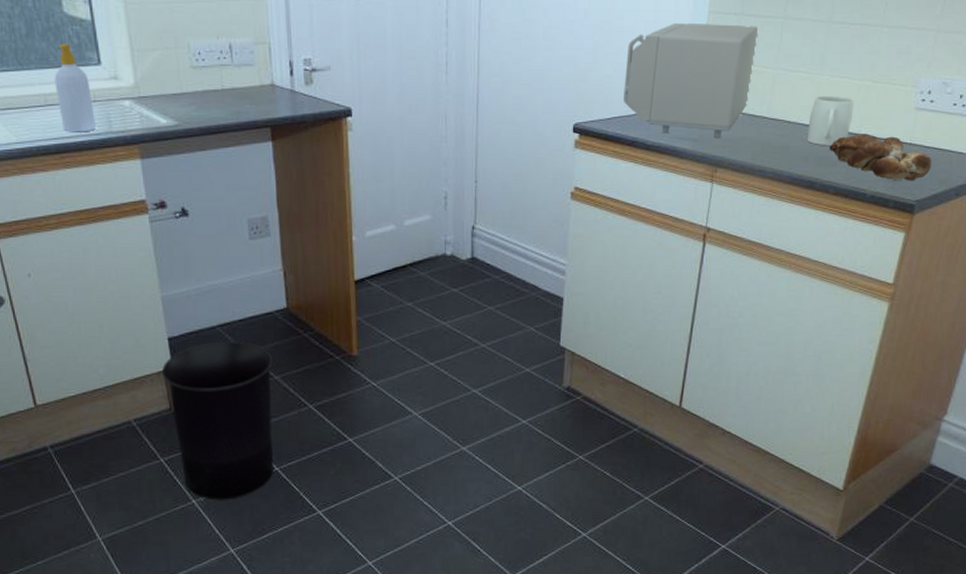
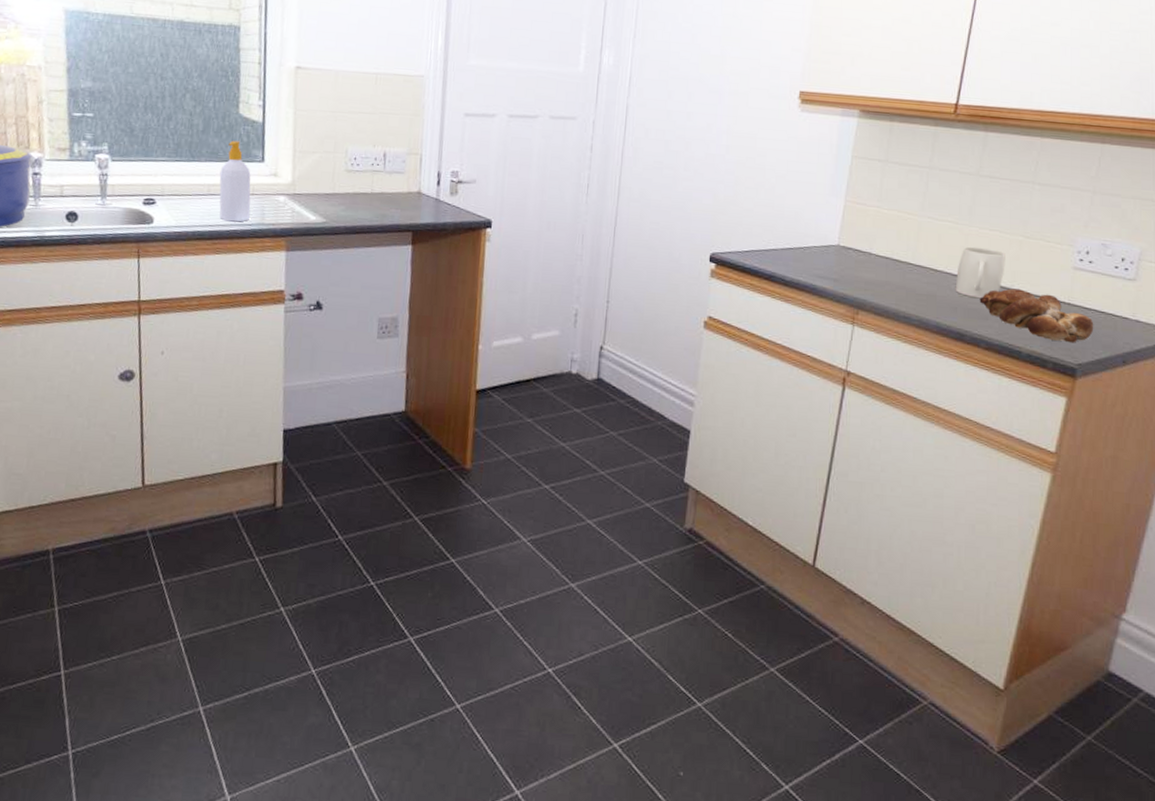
waste bin: present [161,341,274,499] -> none [271,439,384,611]
microwave: present [624,23,758,138] -> none [763,165,903,280]

